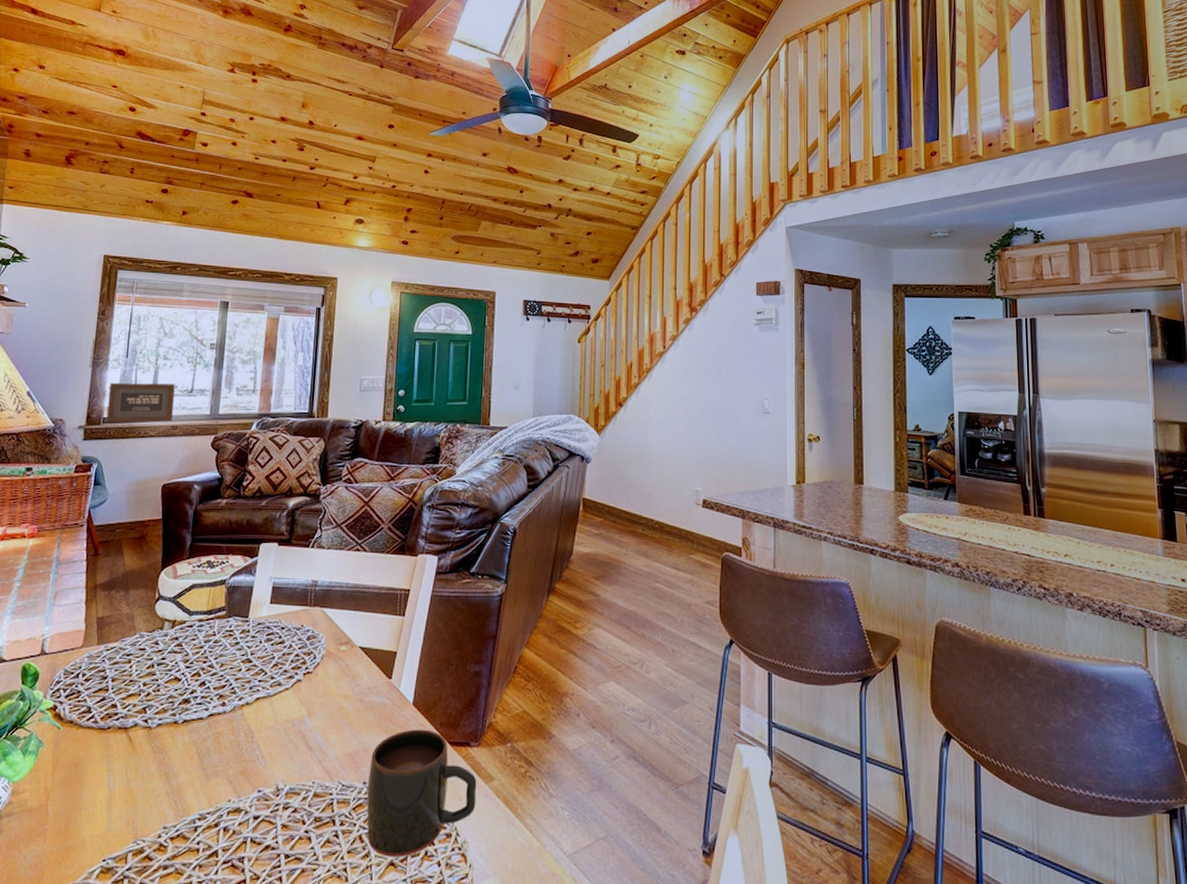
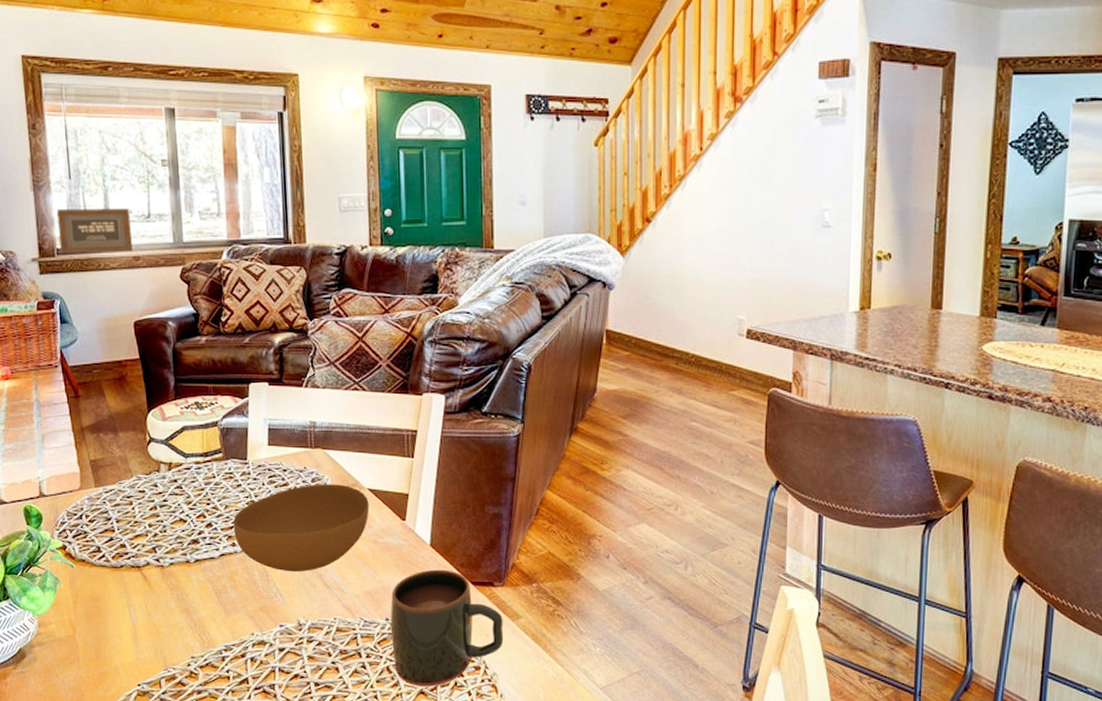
bowl: none [225,641,359,733] -> present [233,484,370,572]

